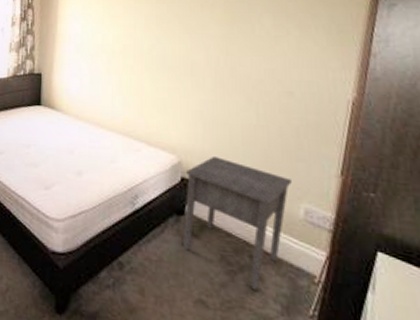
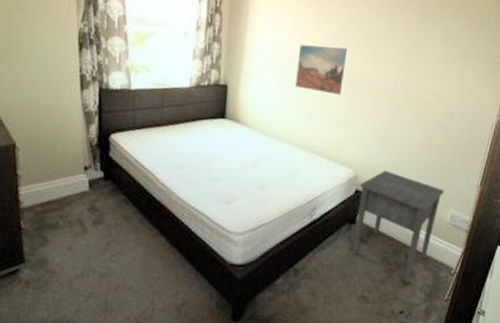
wall art: none [108,29,160,77] -> present [295,44,348,95]

